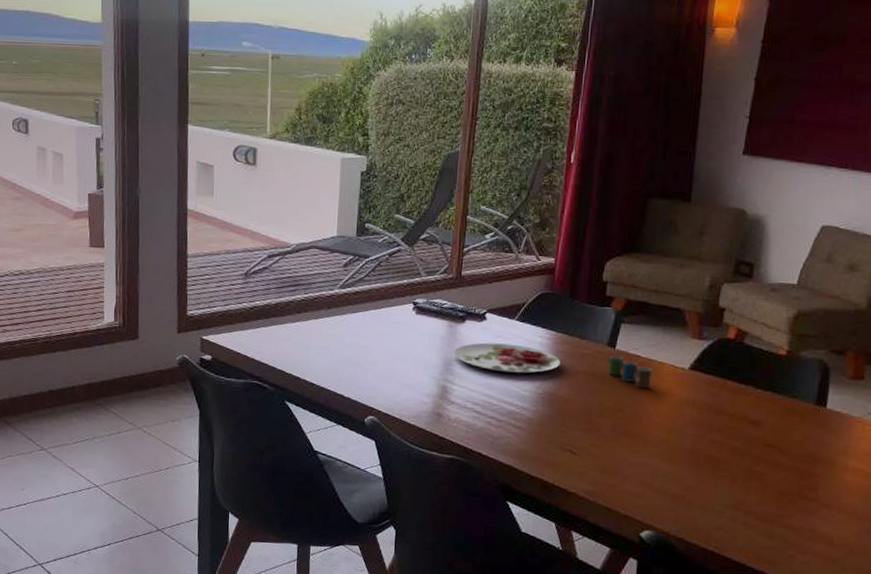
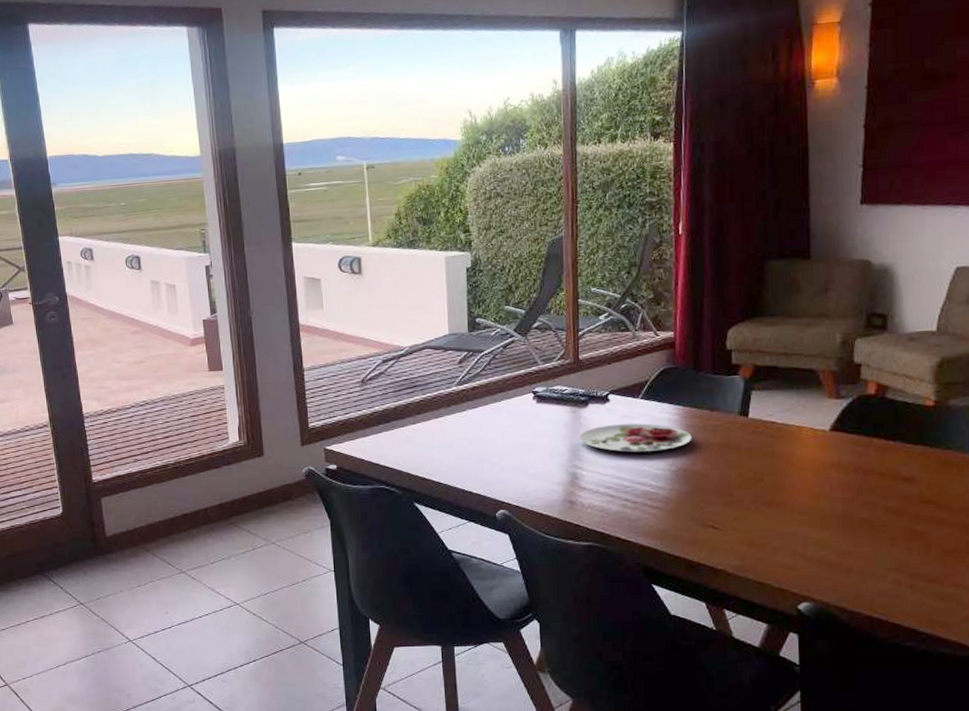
cup: present [607,355,653,388] -> none [741,424,791,455]

